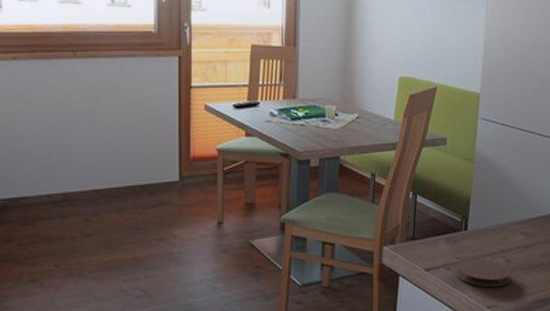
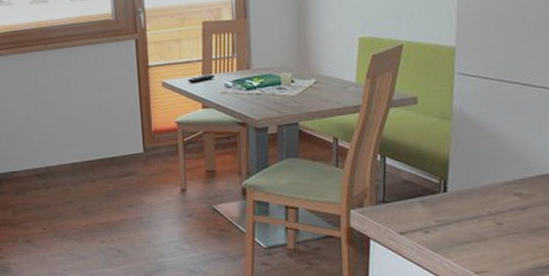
coaster: present [456,259,511,288] -> none [435,222,504,252]

